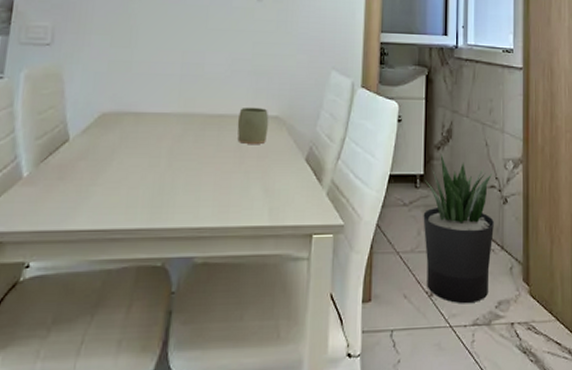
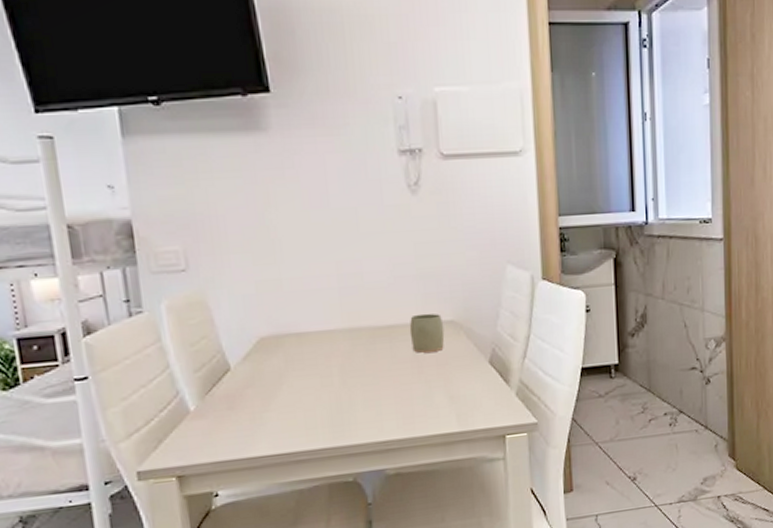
planter: present [423,154,494,304] -> none [620,340,697,484]

